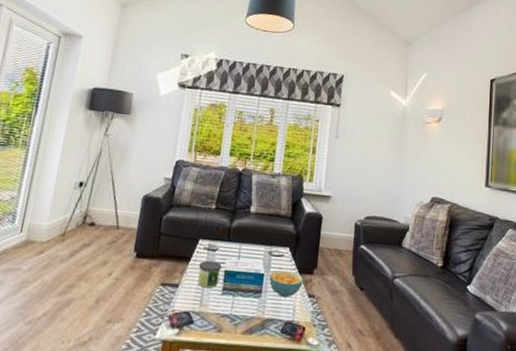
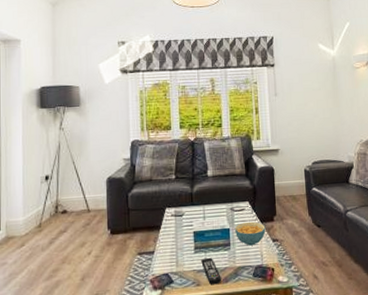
candle: present [197,260,222,288] -> none [169,225,190,250]
remote control: none [227,302,246,335] -> present [201,257,221,285]

